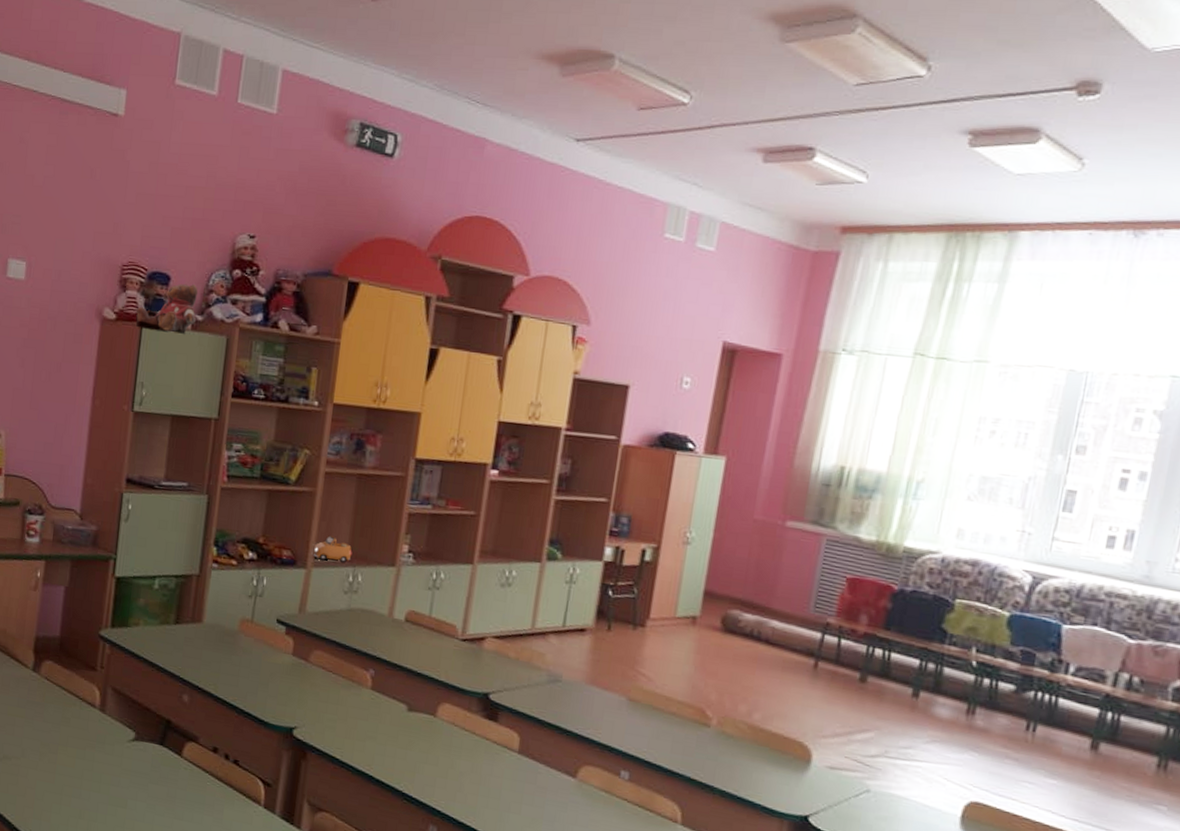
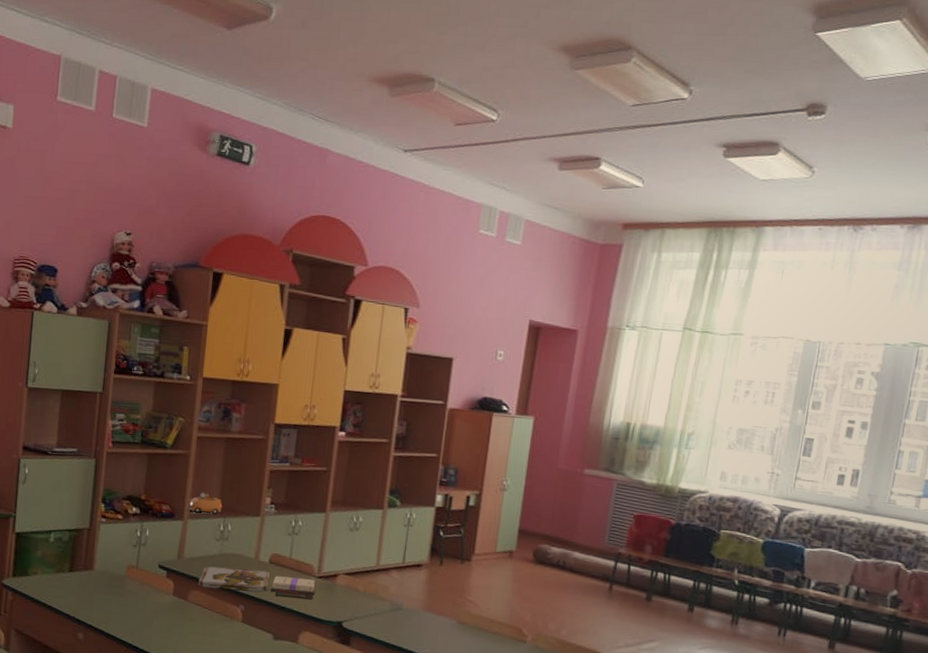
teddy bear: present [135,283,198,335] -> none [27,275,83,320]
puzzle: none [321,622,405,655] -> present [198,566,270,592]
books: none [405,636,459,666] -> present [270,575,316,600]

